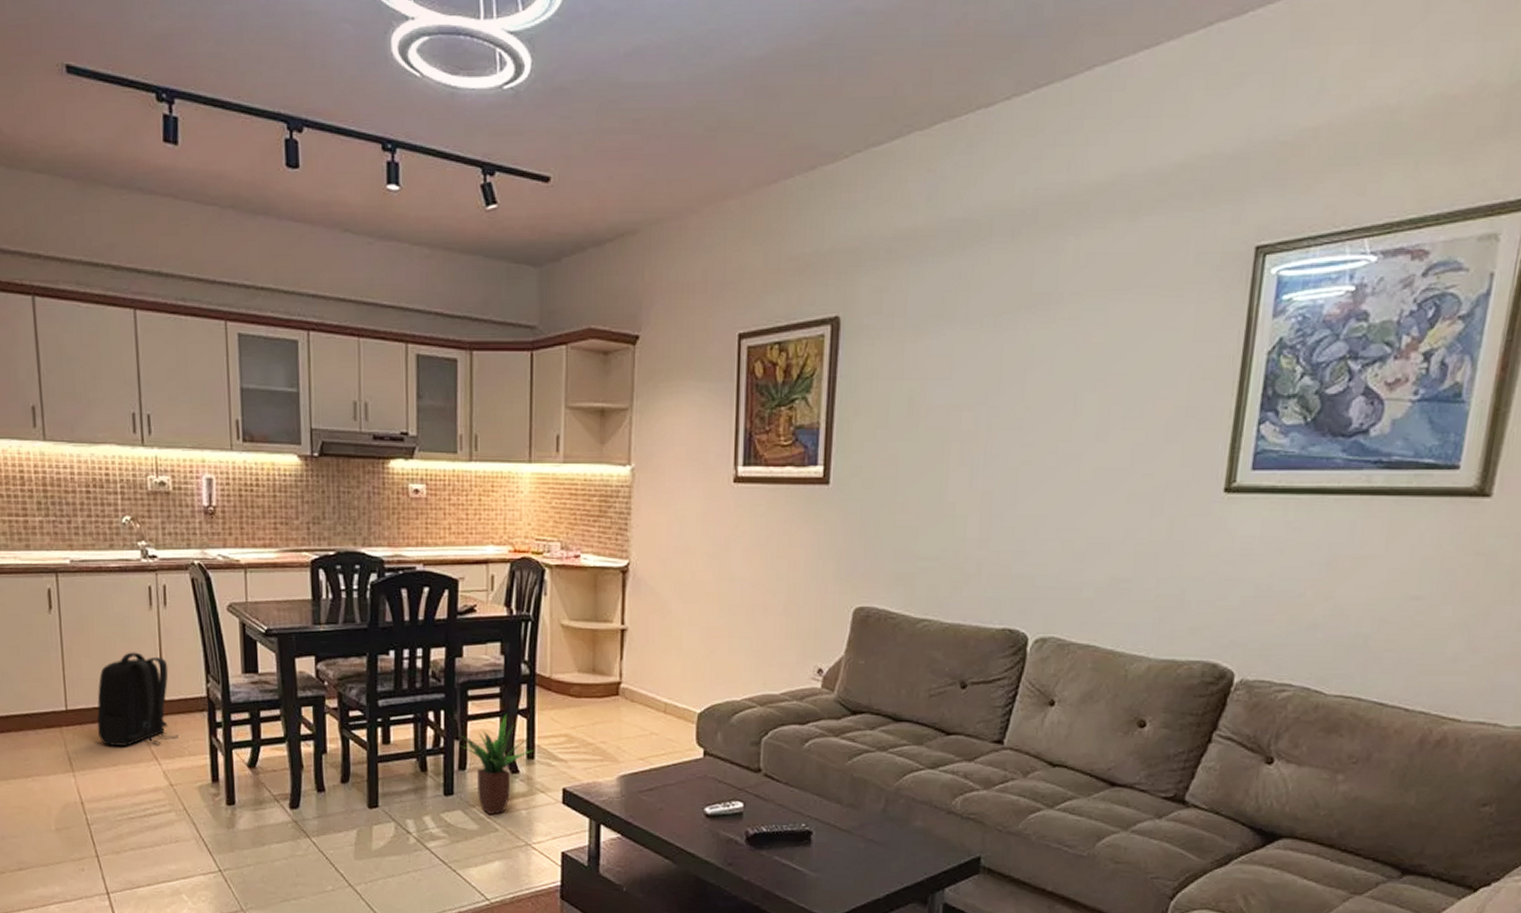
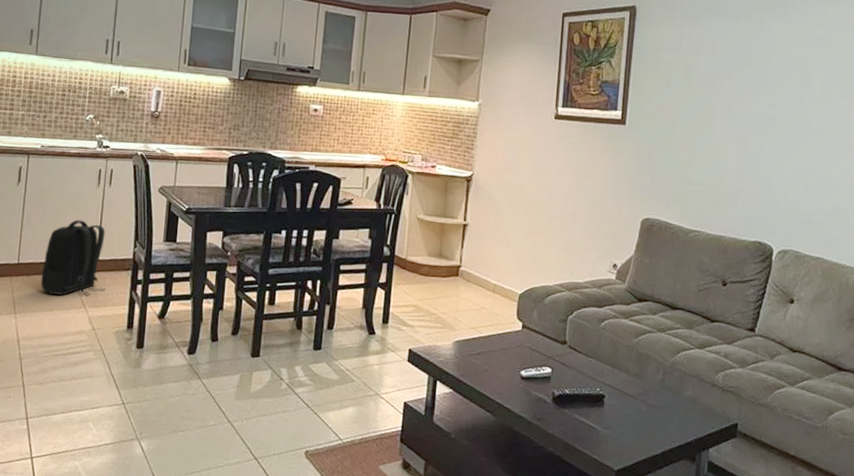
potted plant: present [458,713,535,814] -> none [329,285,389,368]

